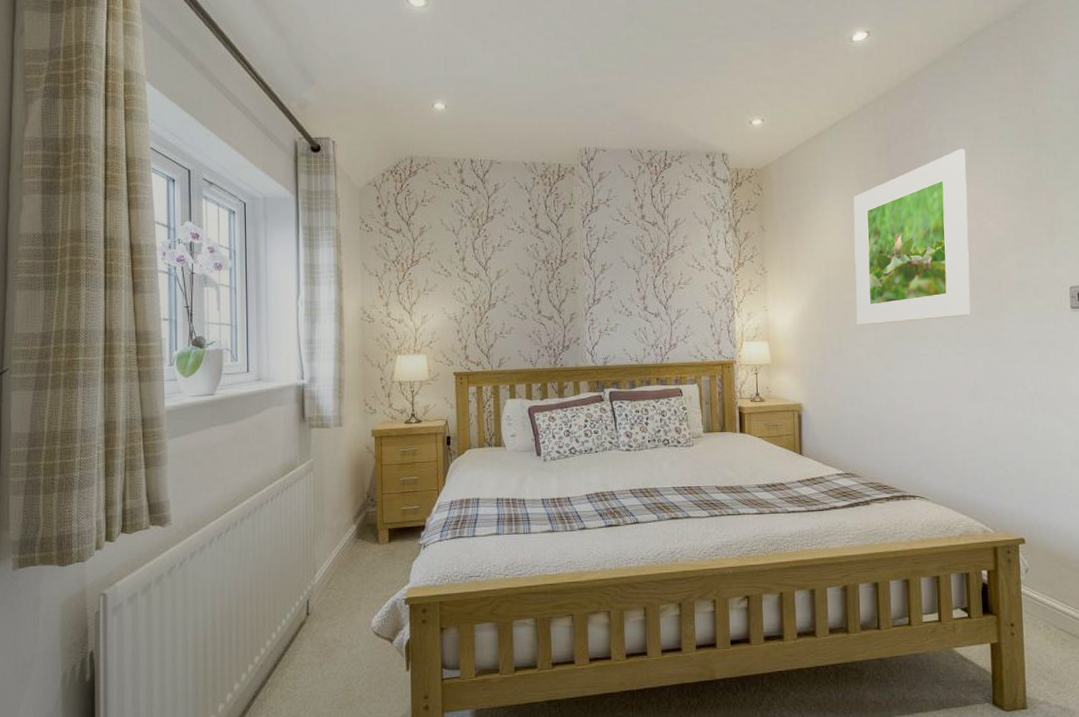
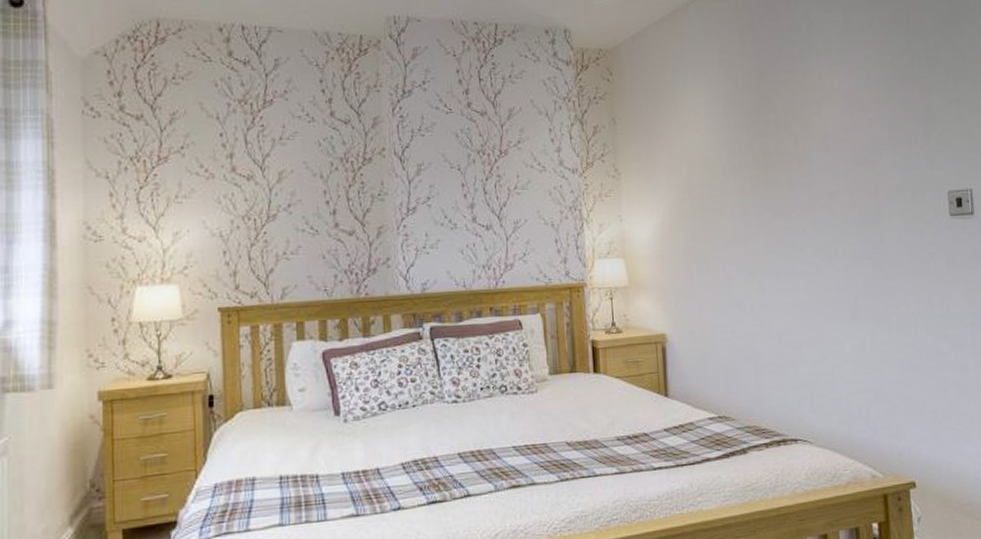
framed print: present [853,148,971,326] -> none [716,34,848,238]

